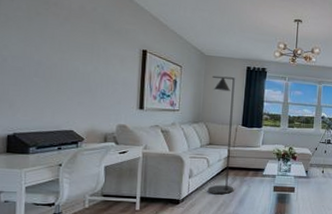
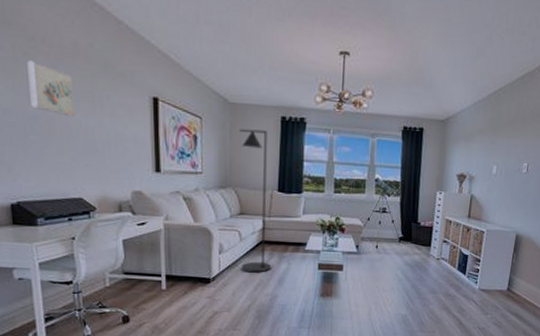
wall art: none [38,19,76,64] -> present [27,60,75,117]

